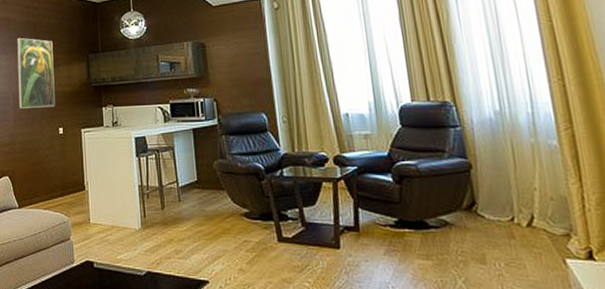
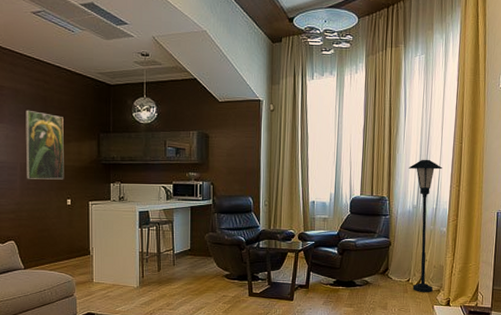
floor lamp: none [475,46,558,238] -> present [408,159,443,292]

